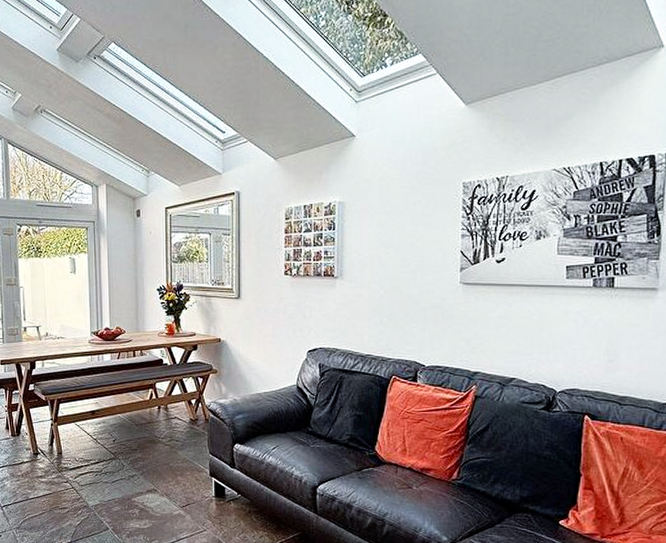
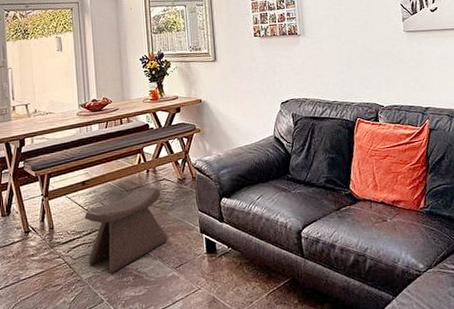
stool: none [93,423,177,504] -> present [84,186,169,273]

